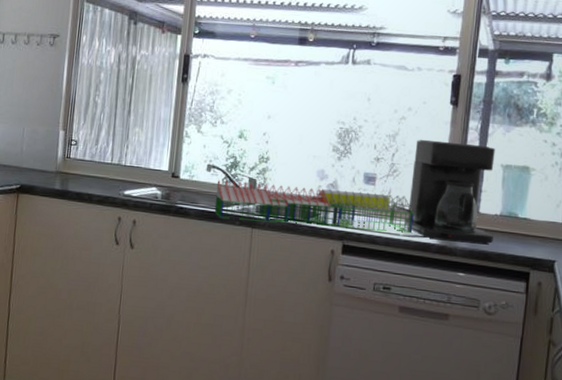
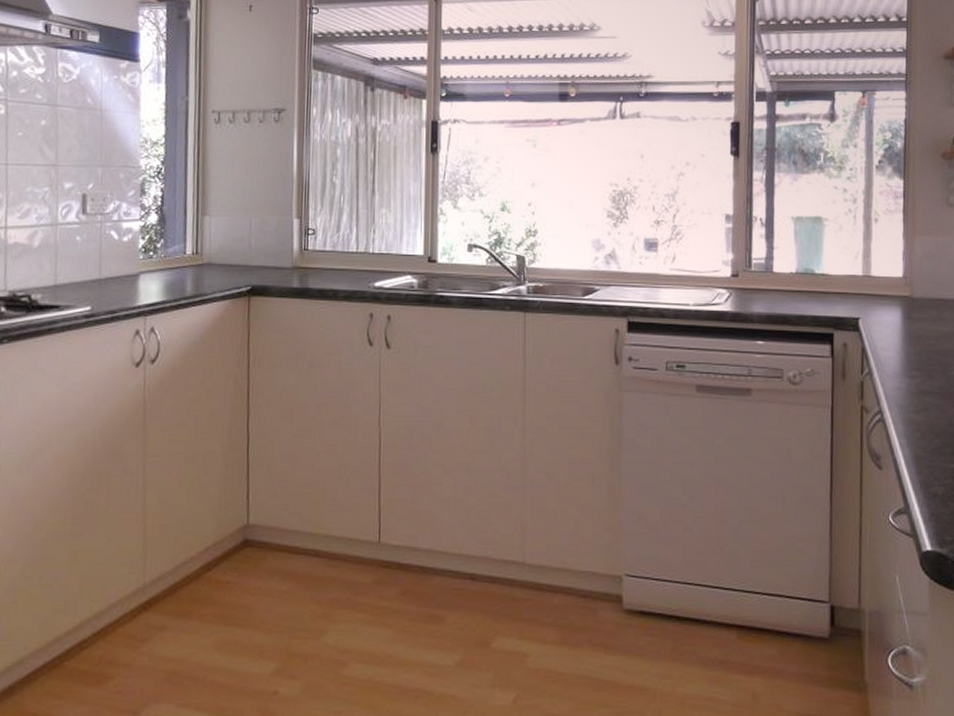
dish rack: present [214,179,414,234] -> none [480,260,703,305]
coffee maker: present [404,139,495,244] -> none [693,196,792,306]

